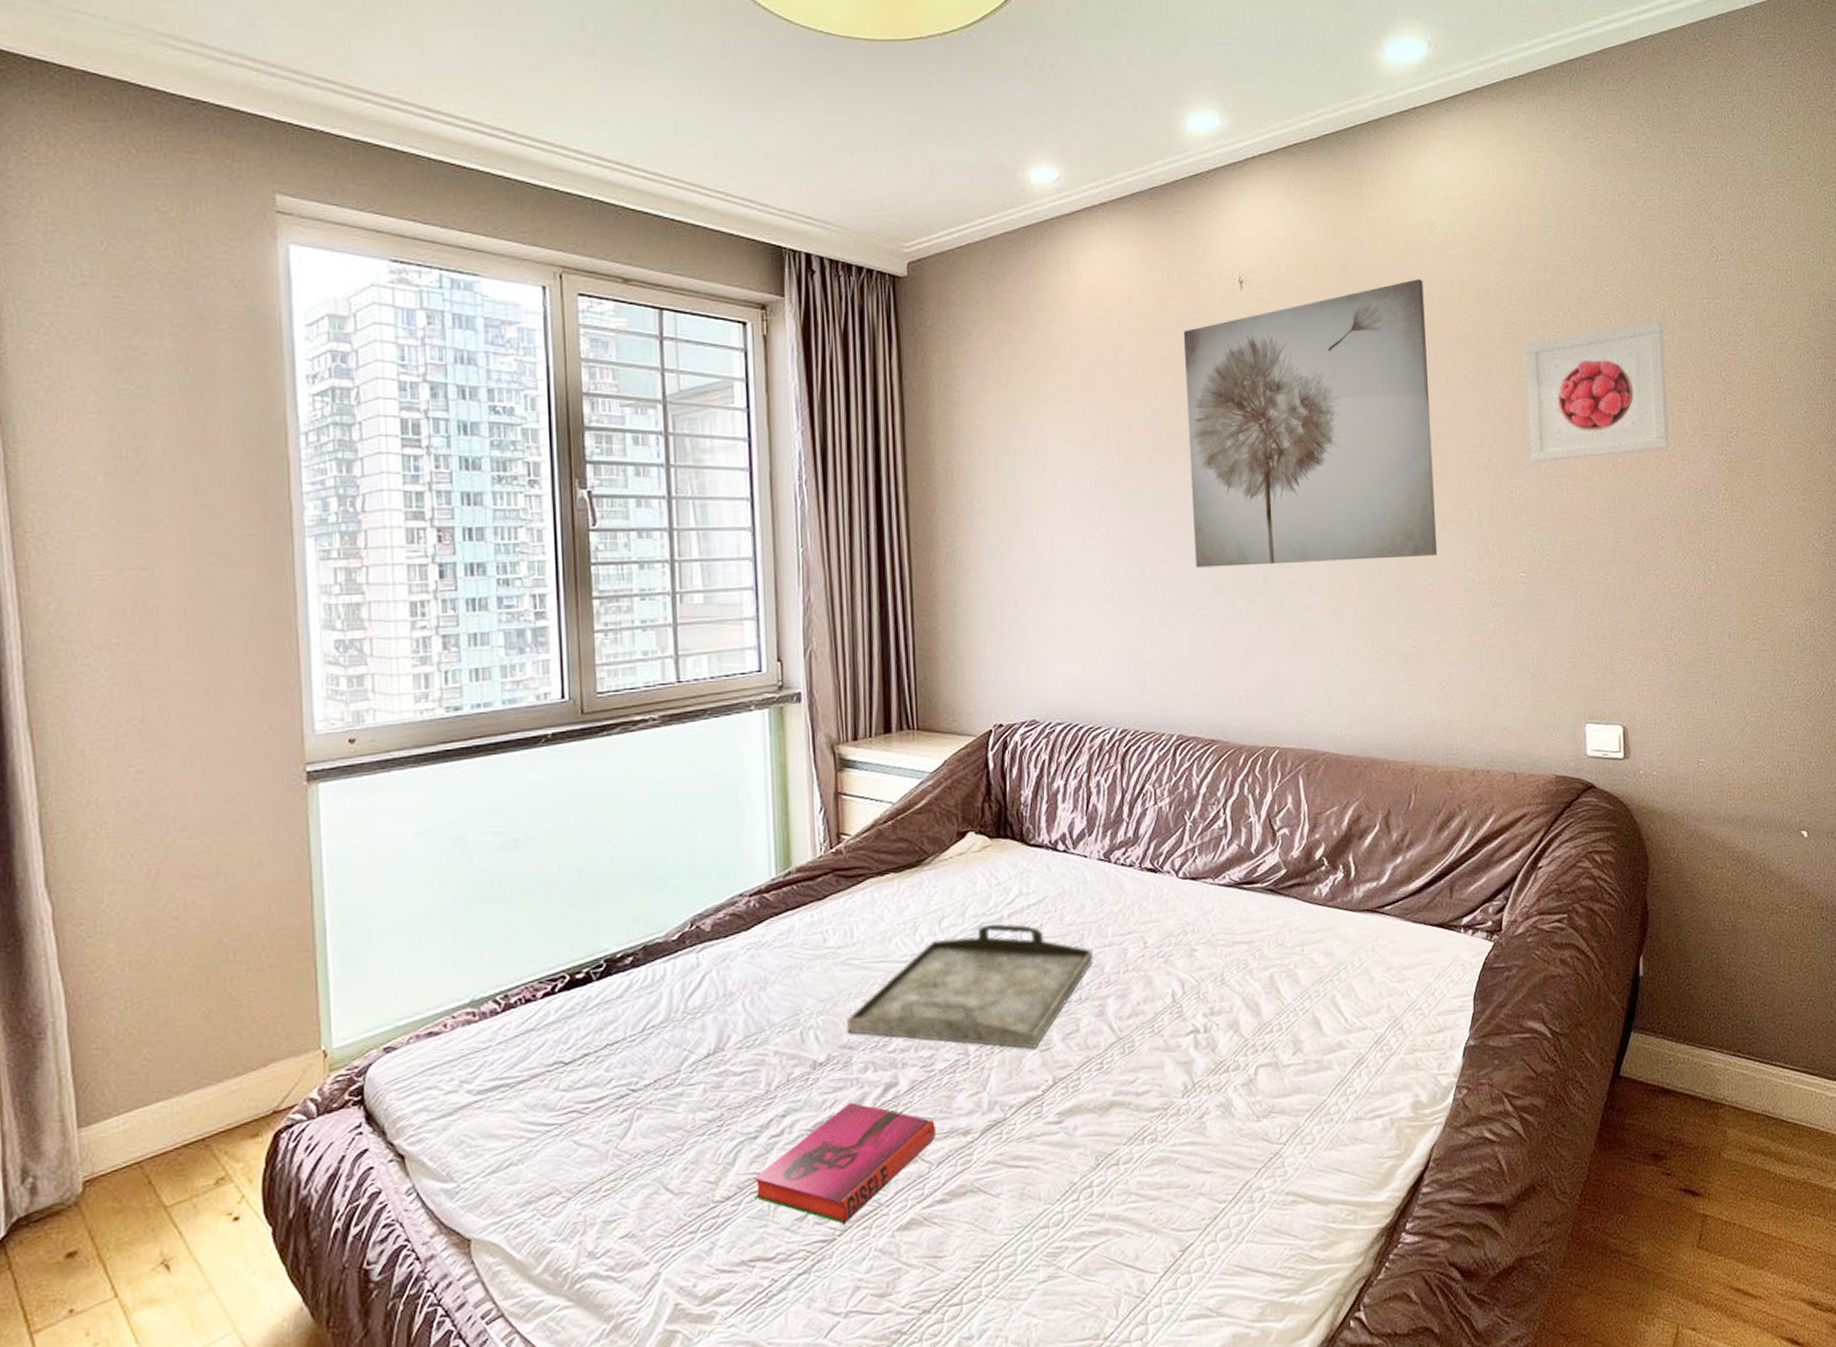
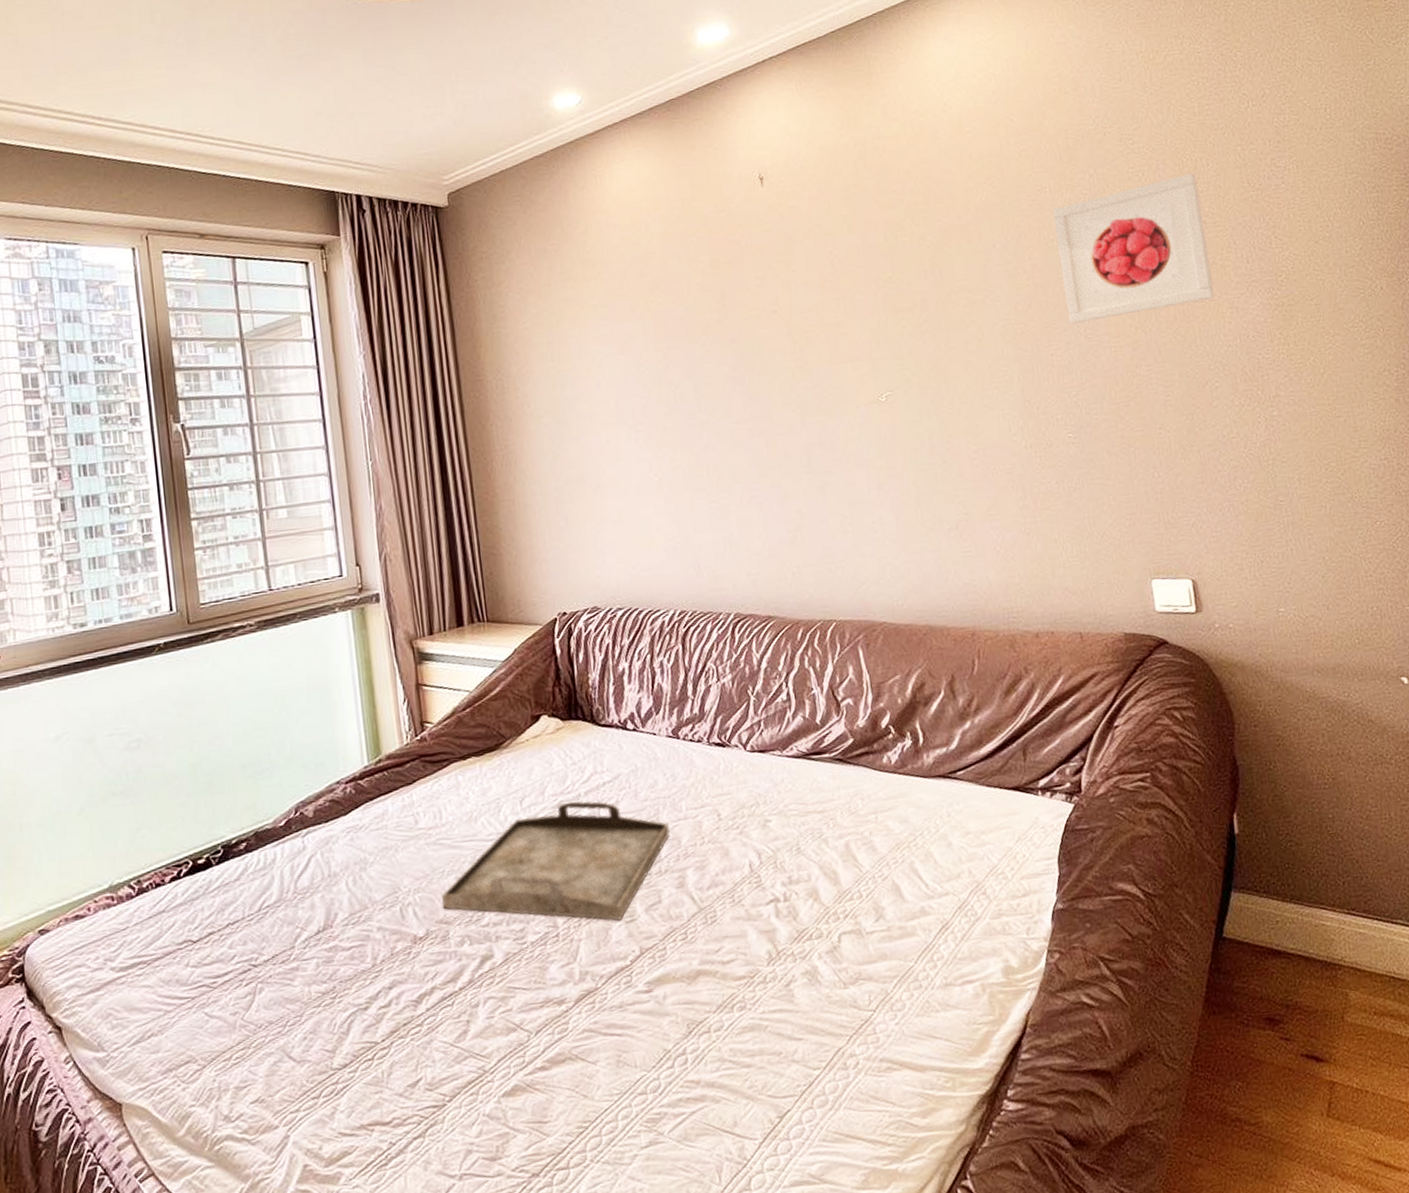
hardback book: present [753,1102,936,1225] -> none [366,974,532,1091]
wall art: present [1183,279,1438,568] -> none [709,157,981,453]

